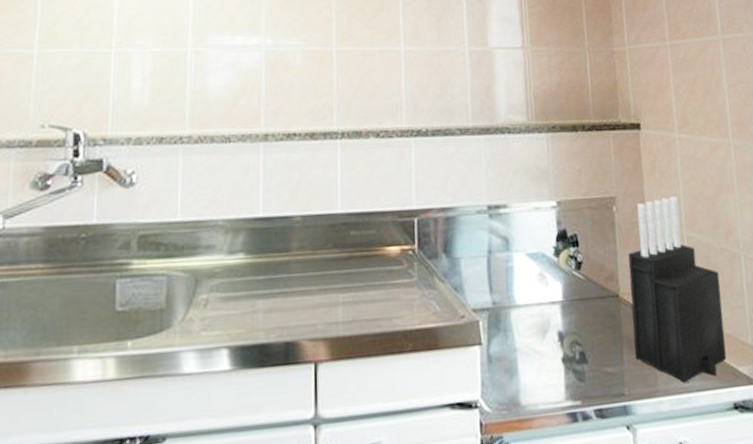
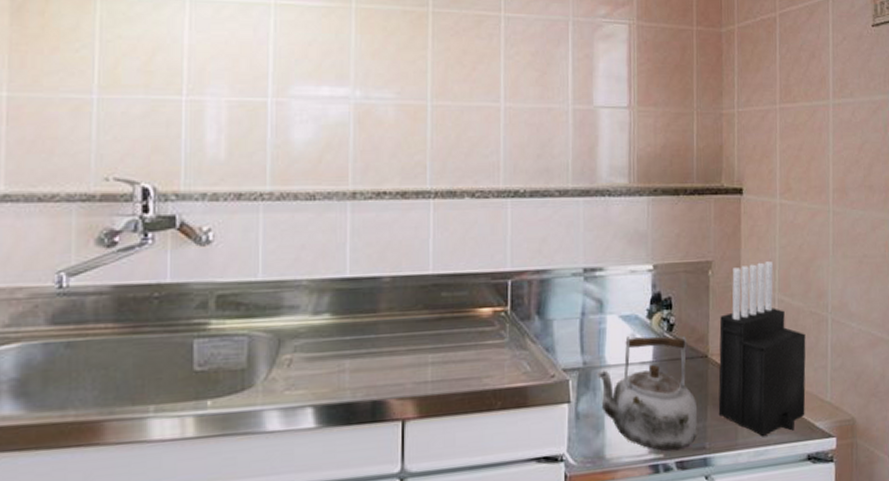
kettle: none [506,274,615,398] -> present [596,335,698,451]

